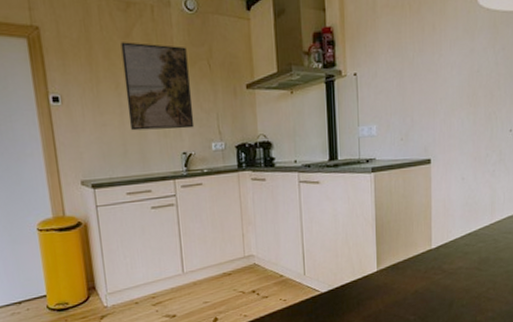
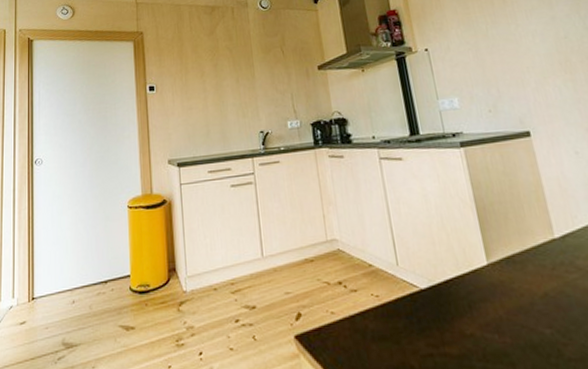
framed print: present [121,42,195,131] -> none [206,37,271,113]

